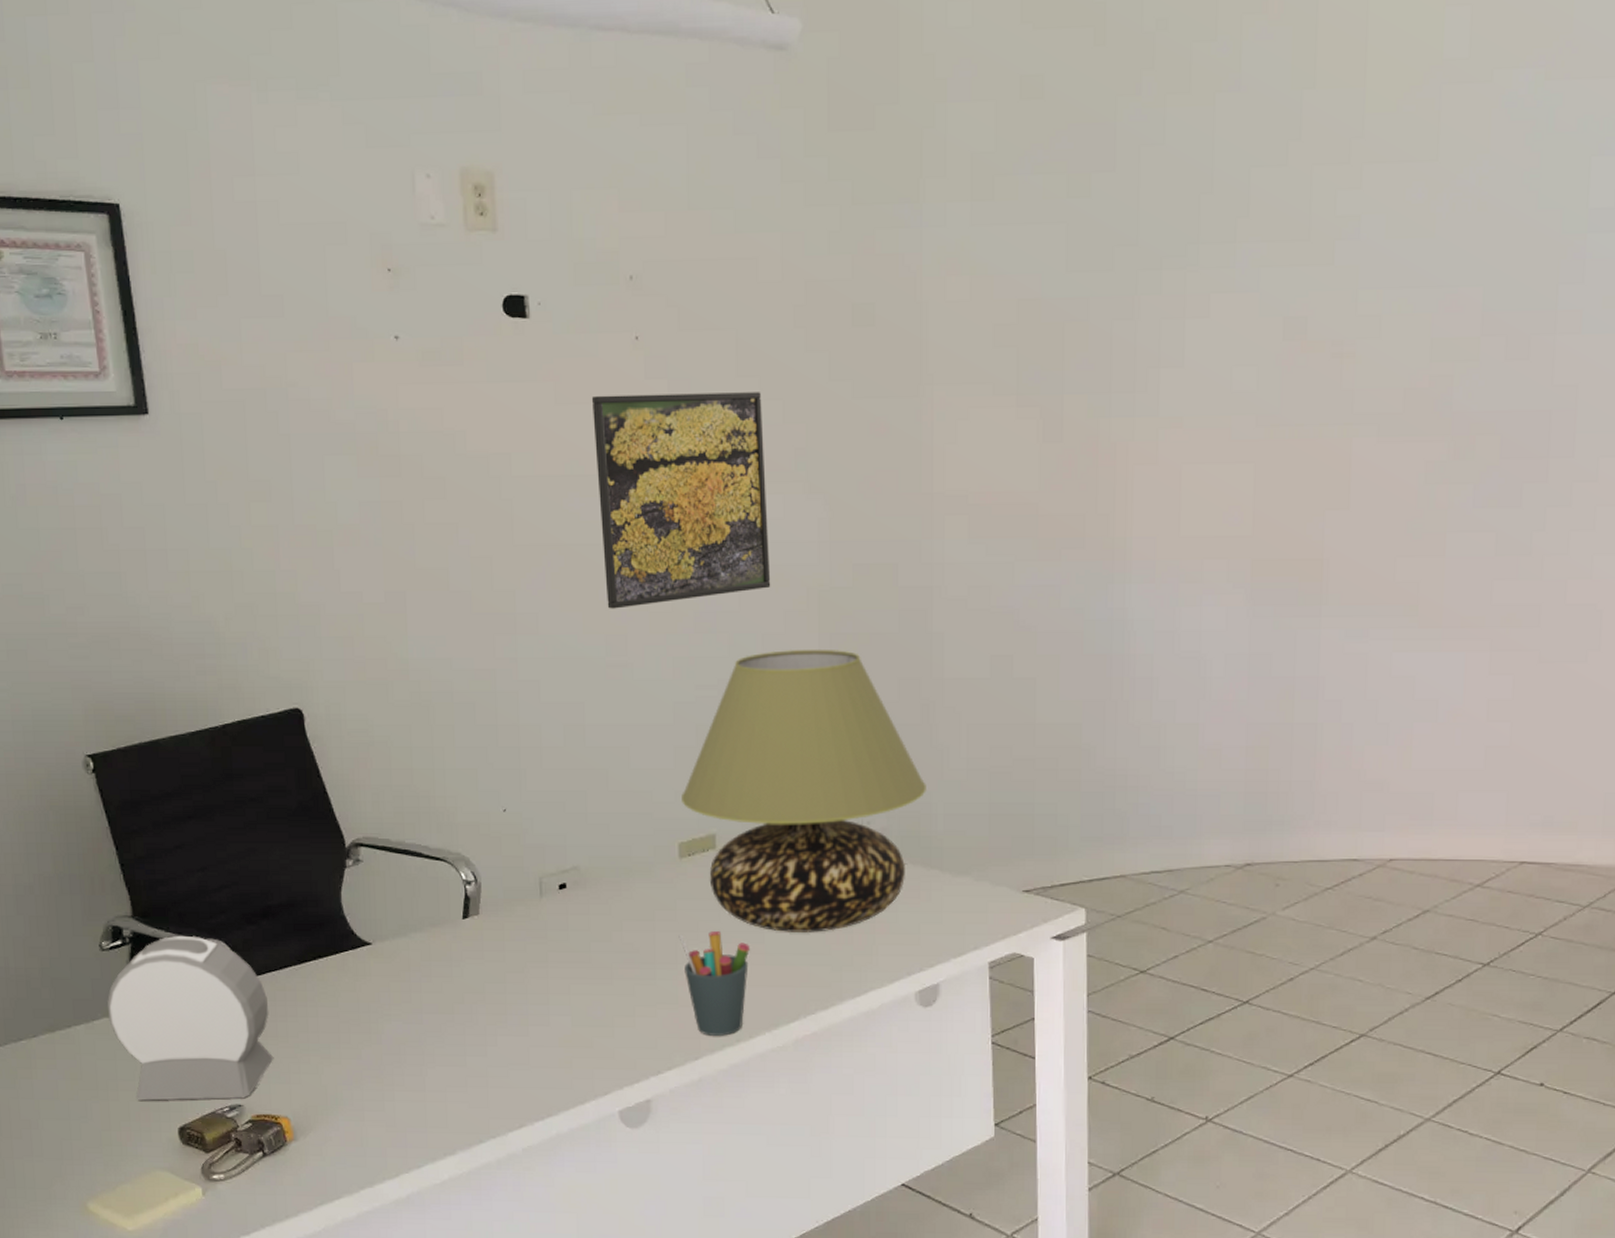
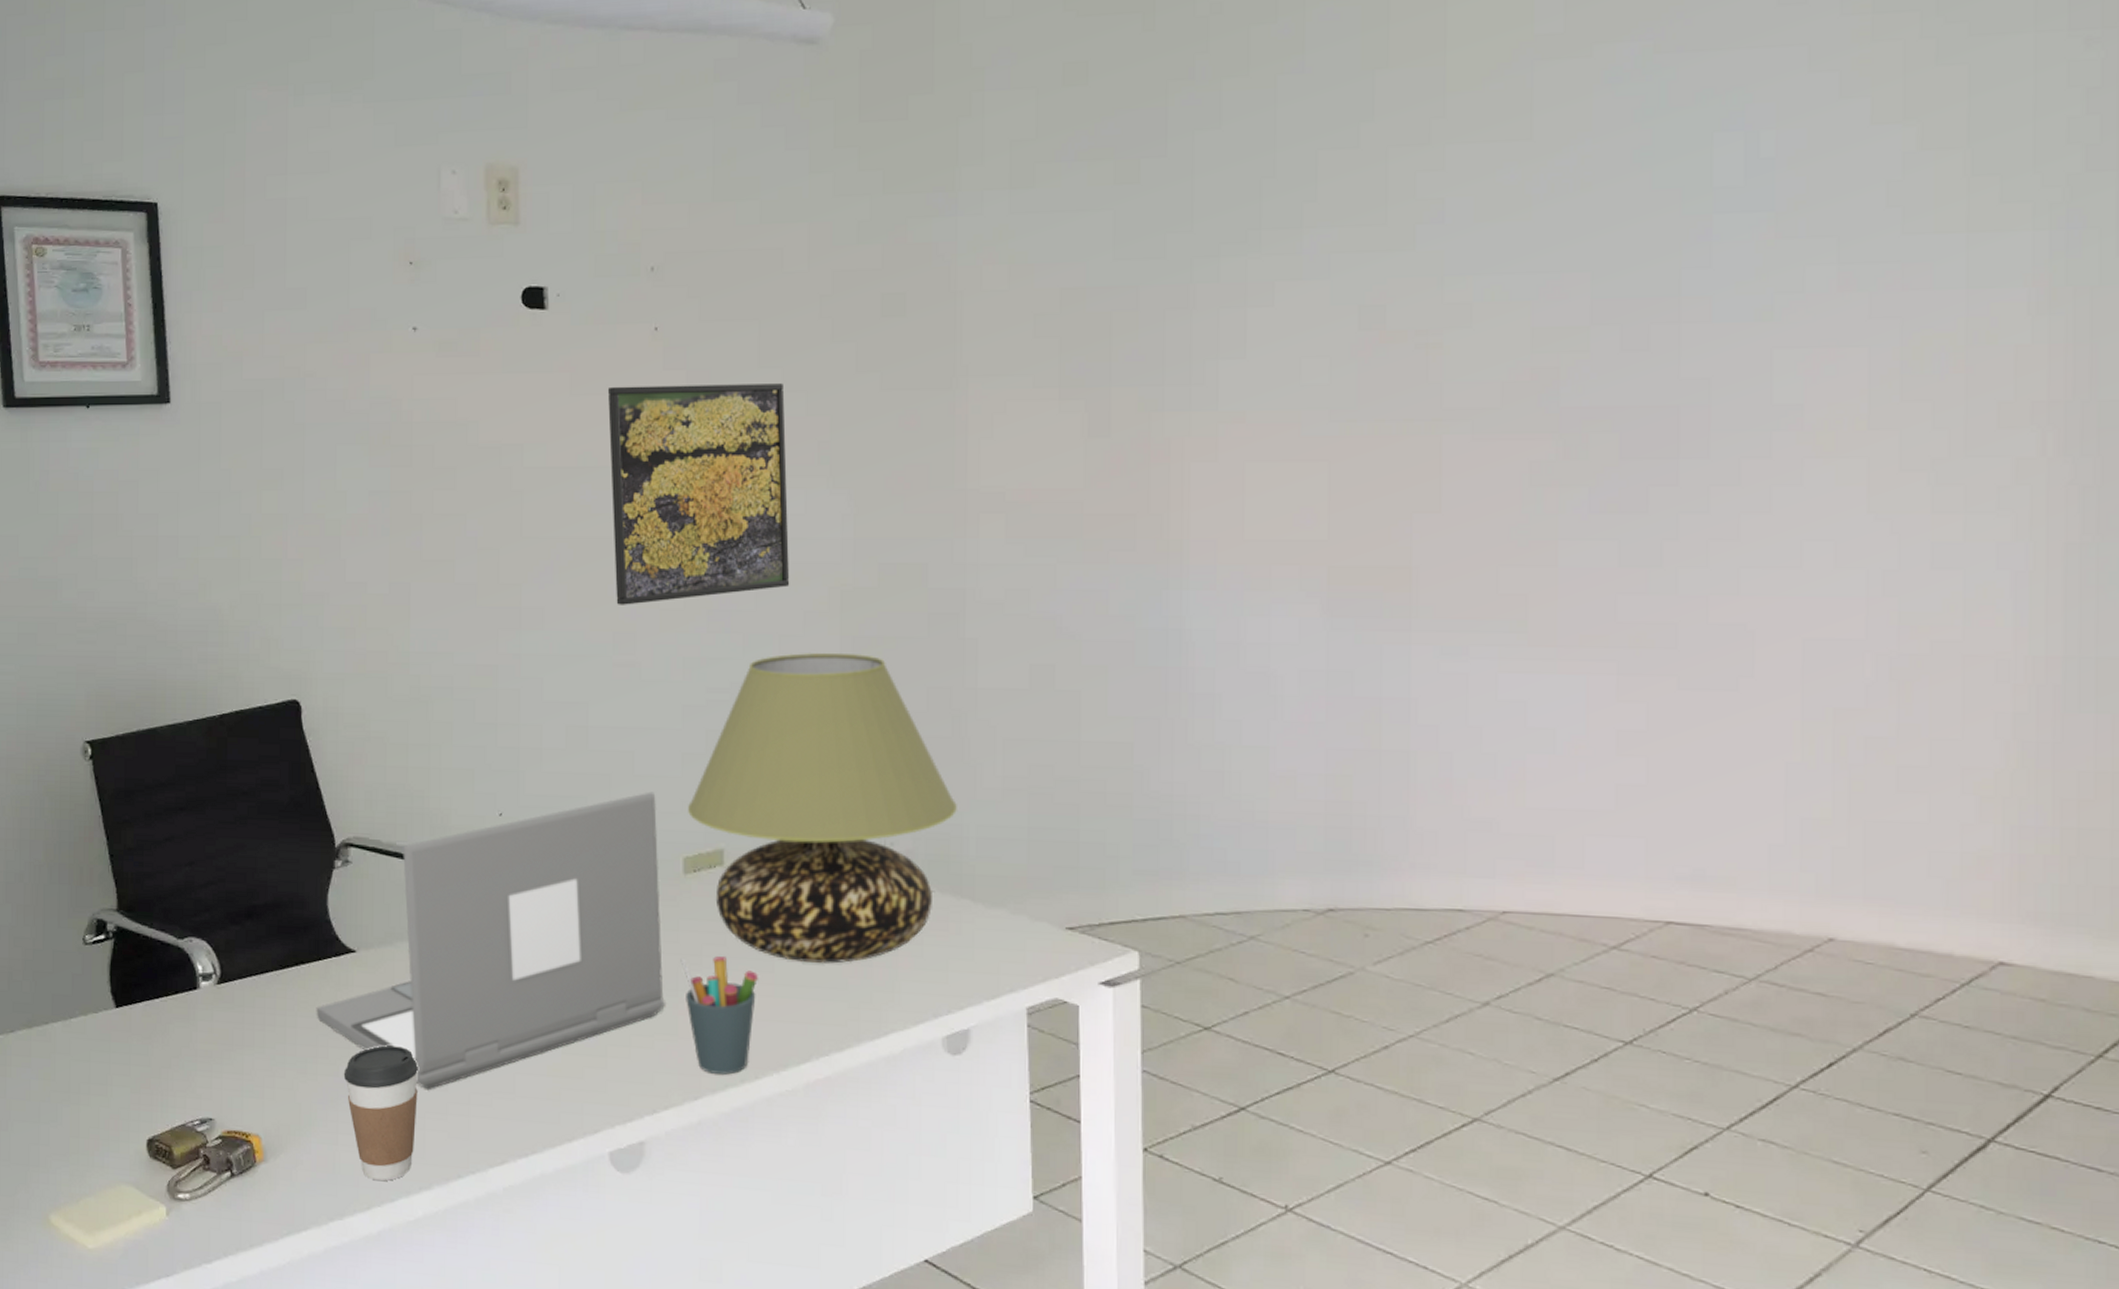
alarm clock: present [106,935,274,1101] -> none [85,932,249,1112]
laptop: none [336,784,666,1067] -> present [316,791,665,1091]
coffee cup: none [366,1028,438,1151] -> present [343,1045,418,1182]

